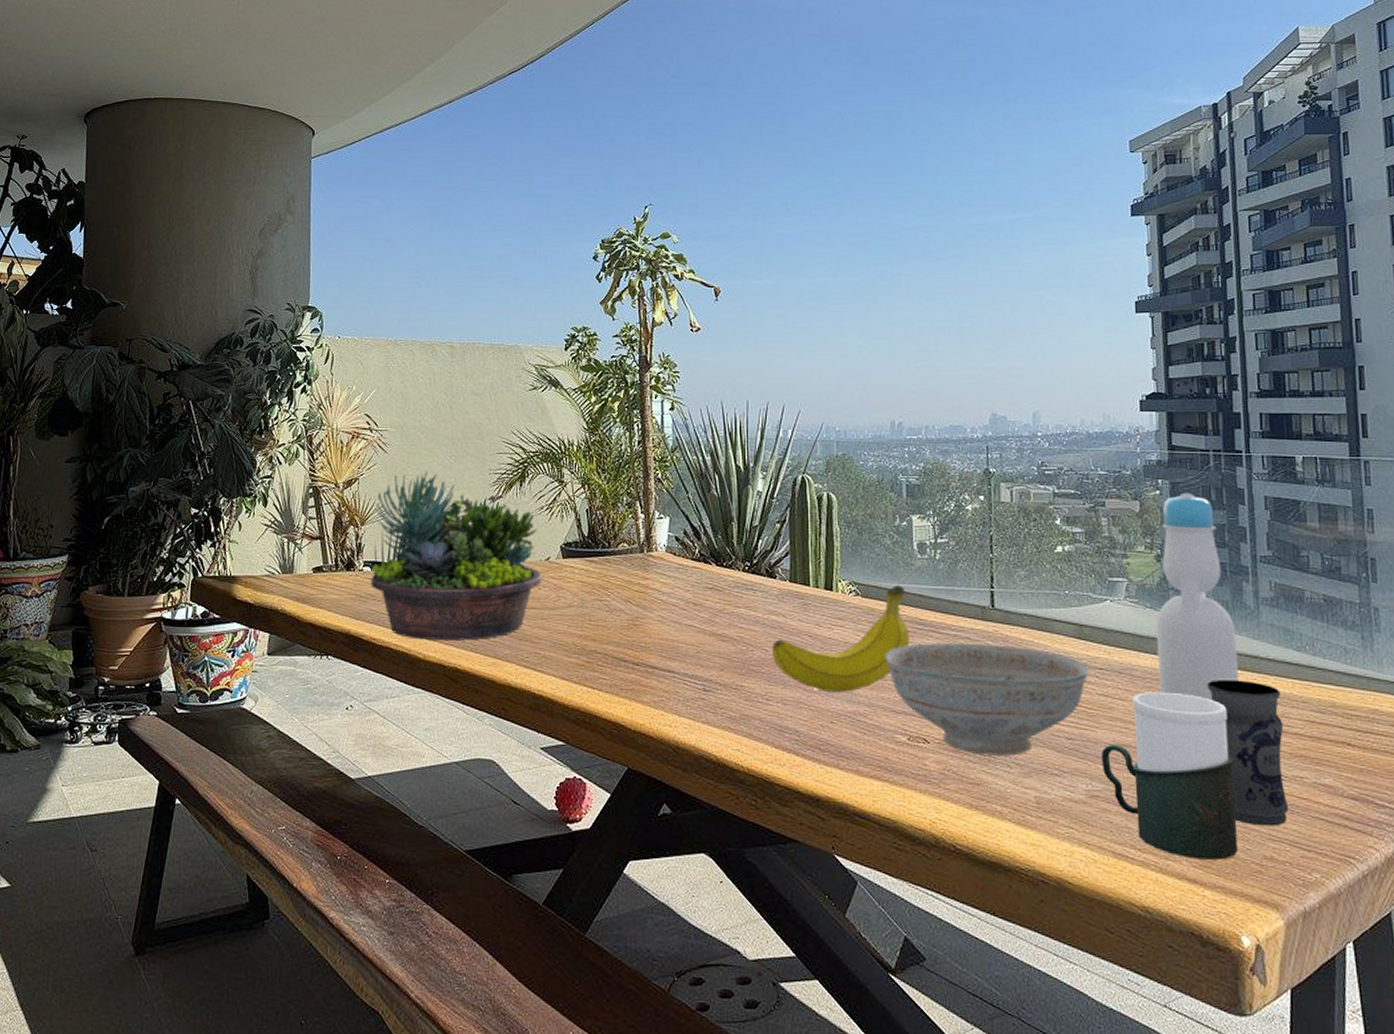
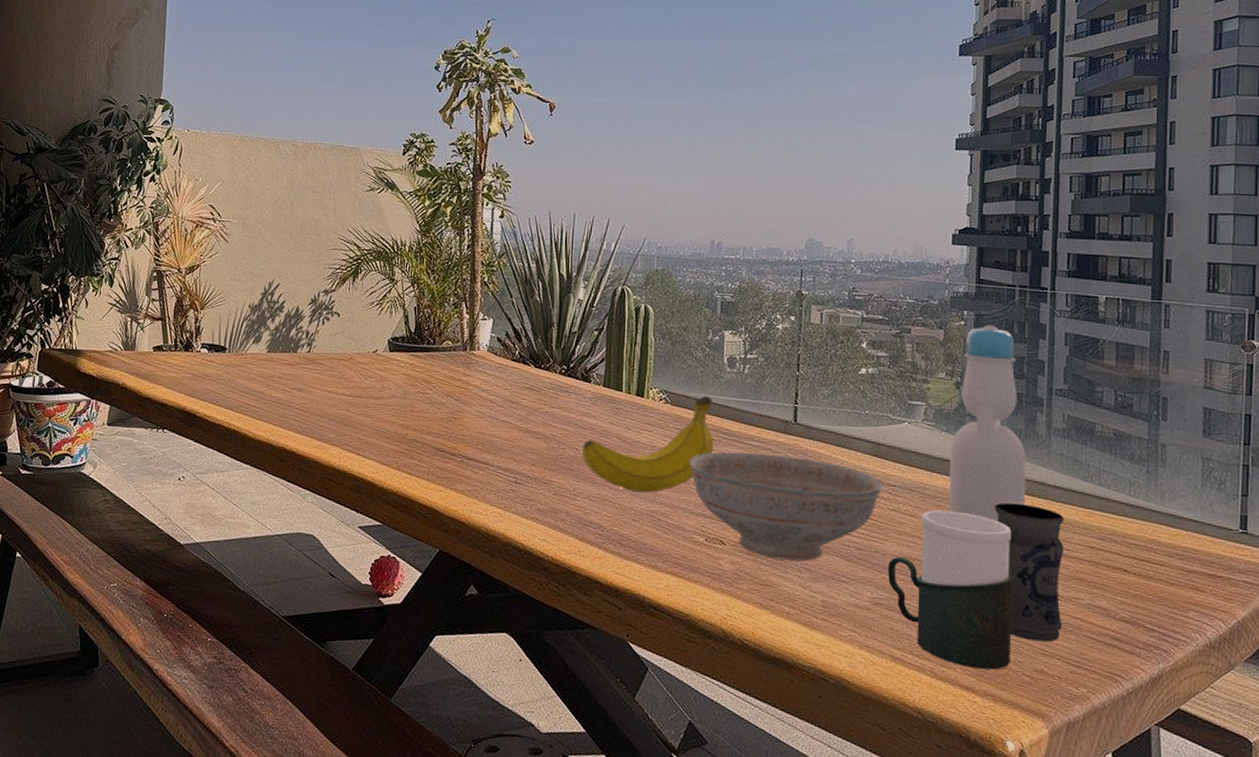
succulent planter: present [370,472,542,640] -> none [207,263,369,423]

